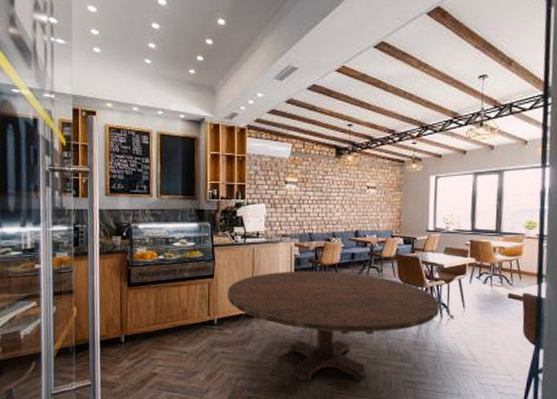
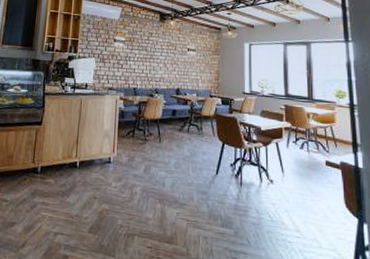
dining table: present [228,271,441,382] -> none [53,123,260,246]

